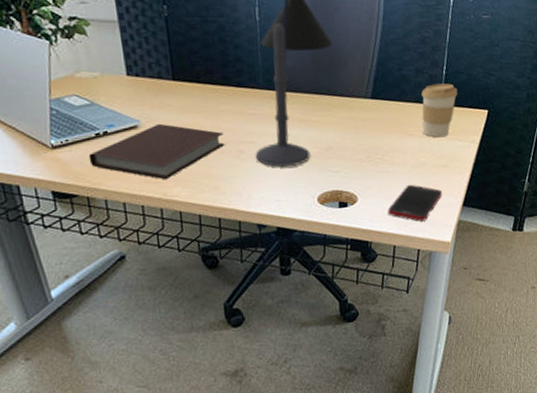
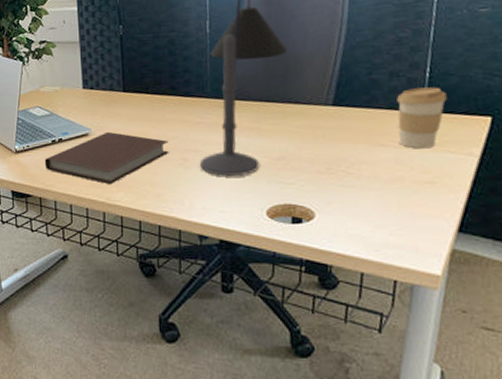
cell phone: present [387,184,442,222] -> none [353,202,427,247]

